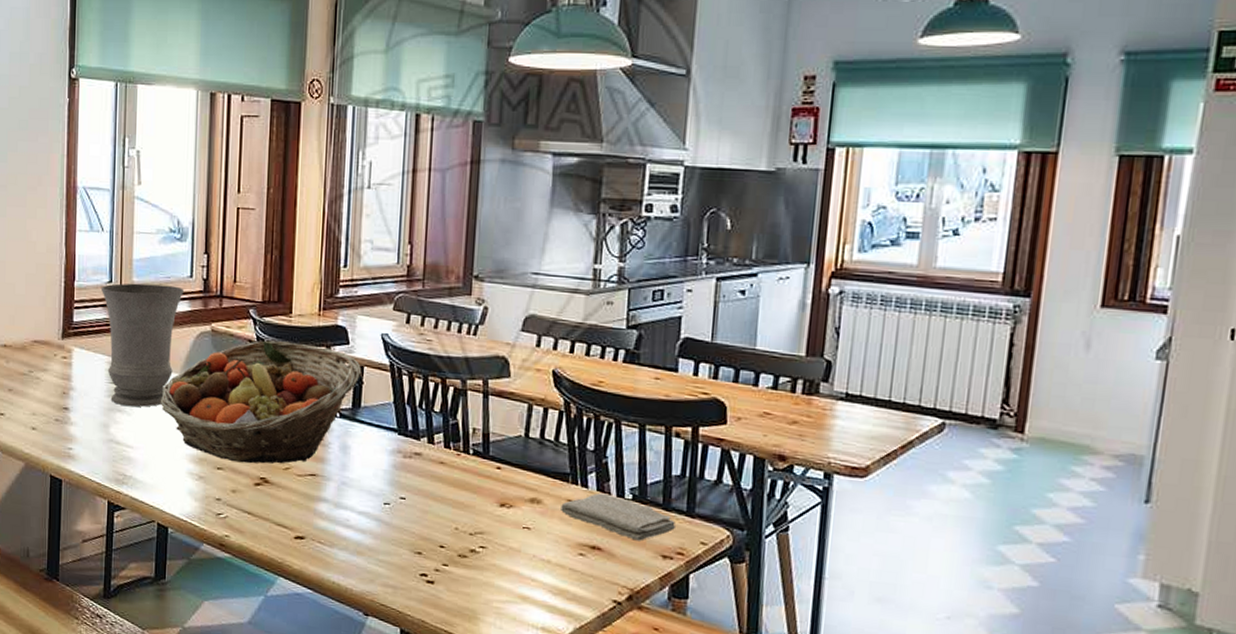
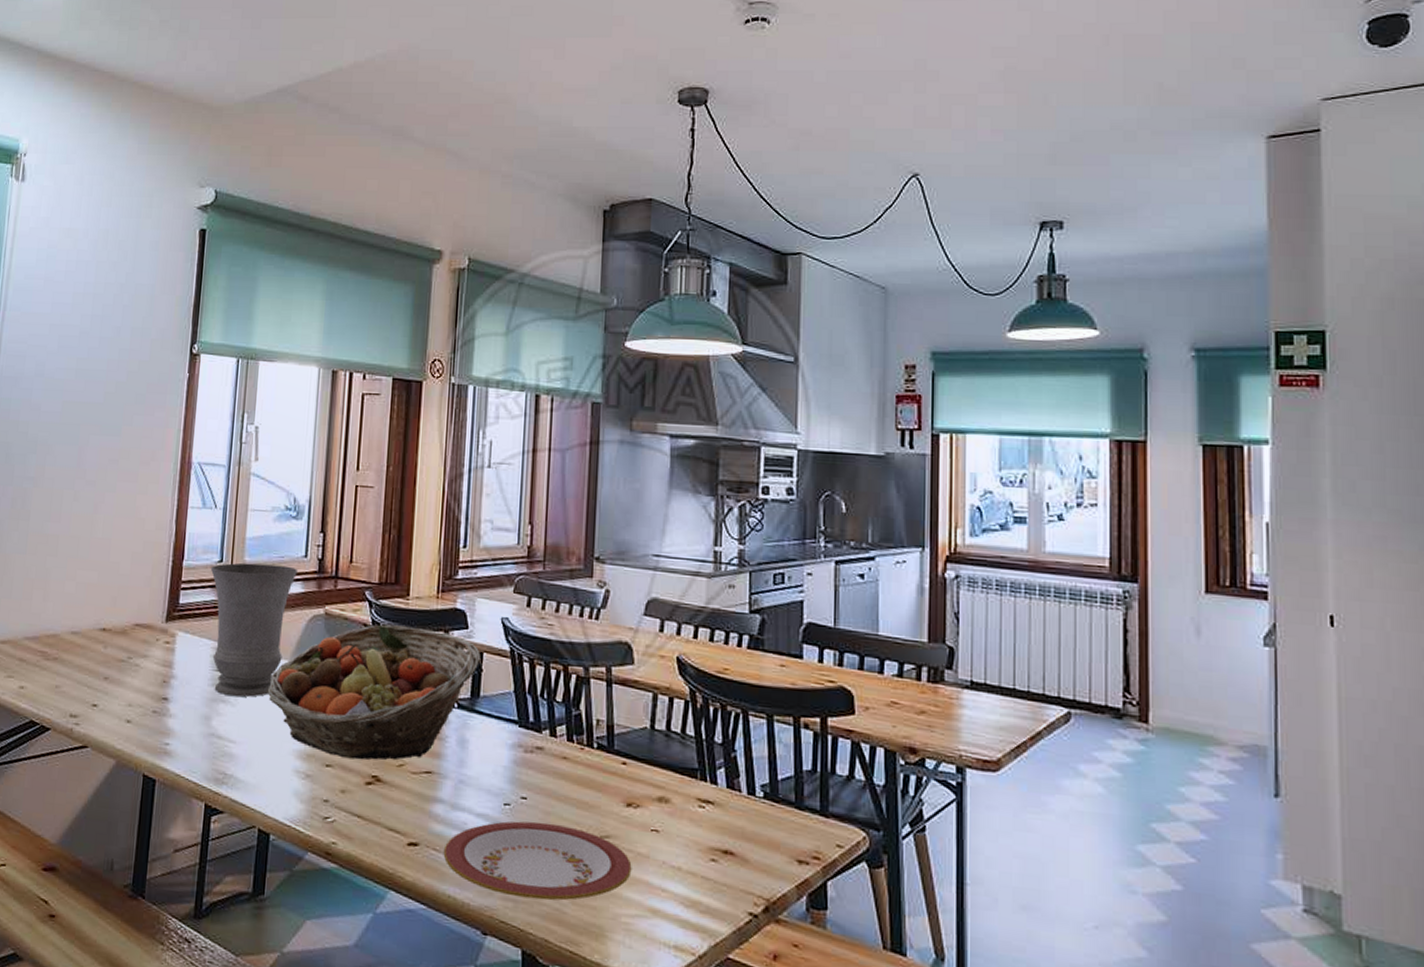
plate: none [327,518,504,588] -> present [443,821,632,901]
washcloth: present [561,493,676,541] -> none [690,790,809,845]

